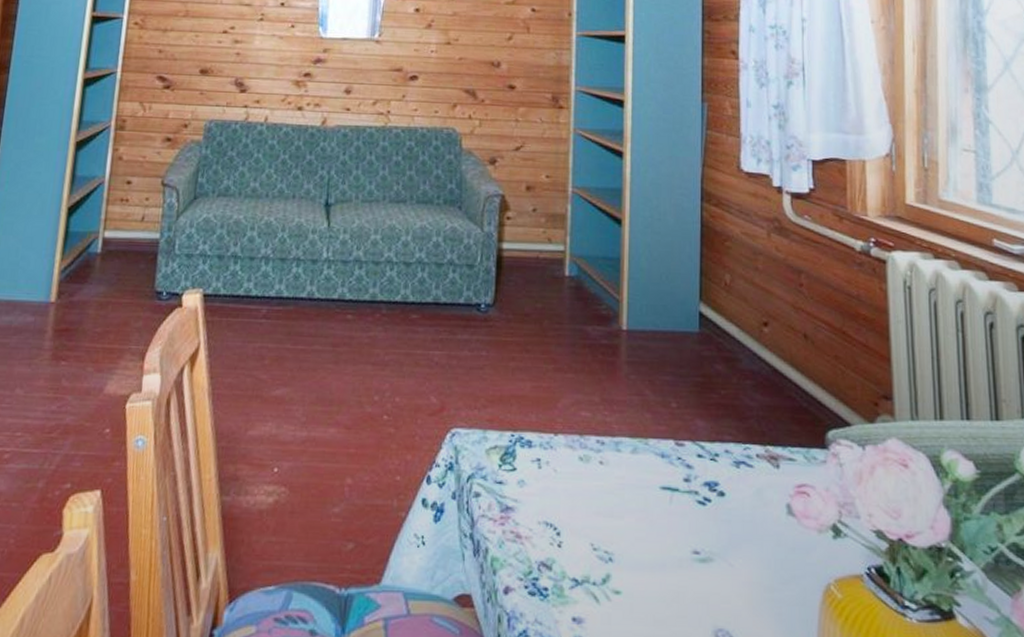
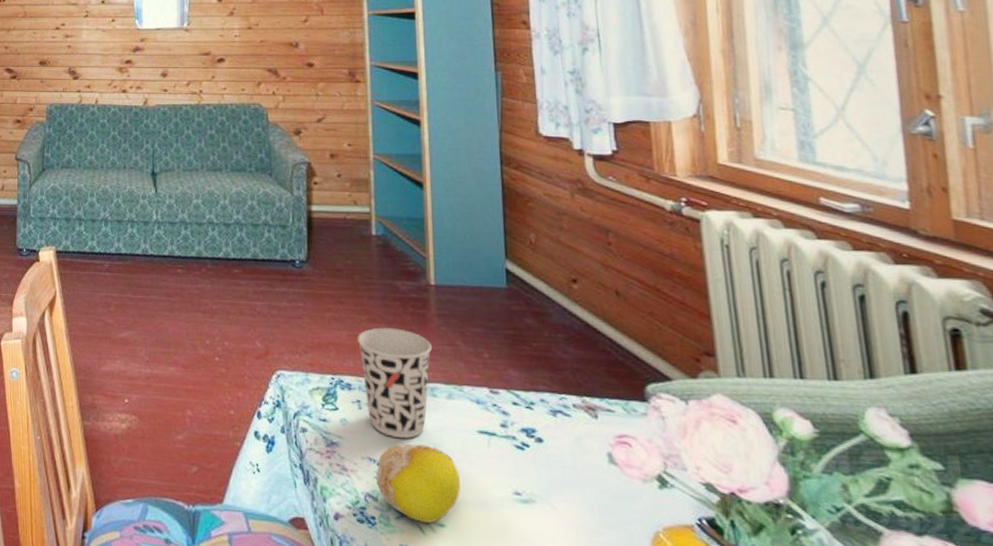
cup: none [541,377,619,498] -> present [357,327,432,438]
fruit: none [552,504,640,591] -> present [376,444,461,523]

